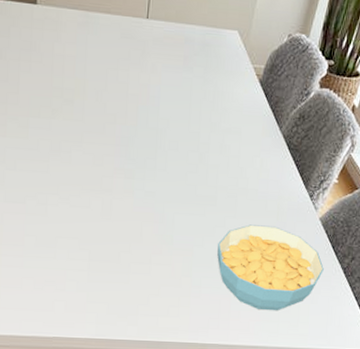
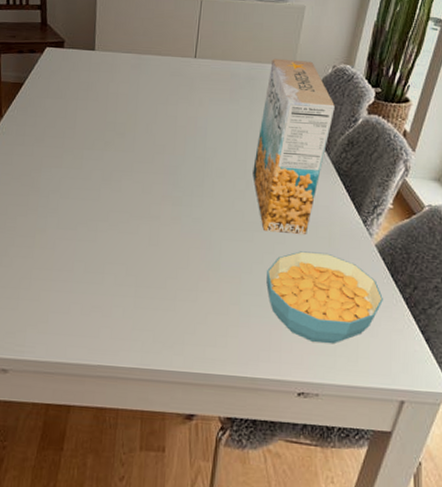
cereal box: none [206,23,289,208] -> present [253,58,335,234]

